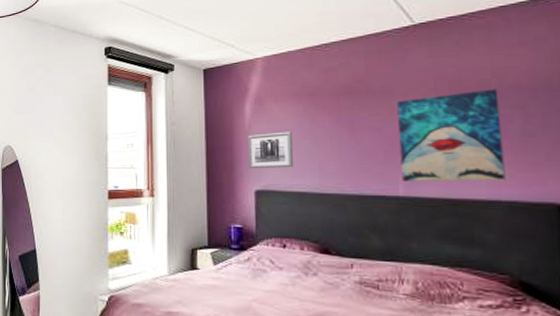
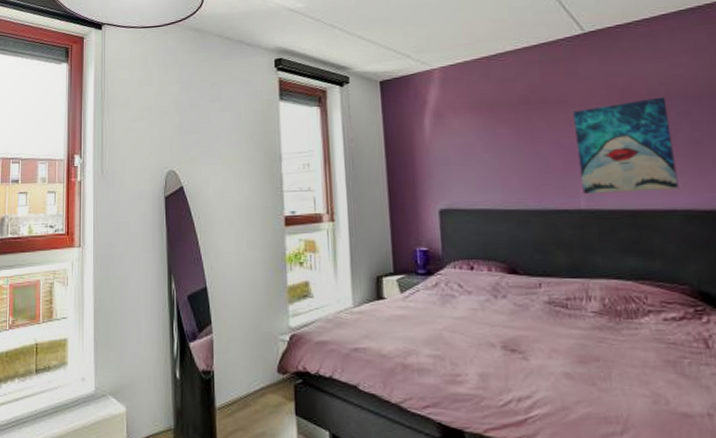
wall art: present [248,131,293,169] -> none [429,145,476,187]

